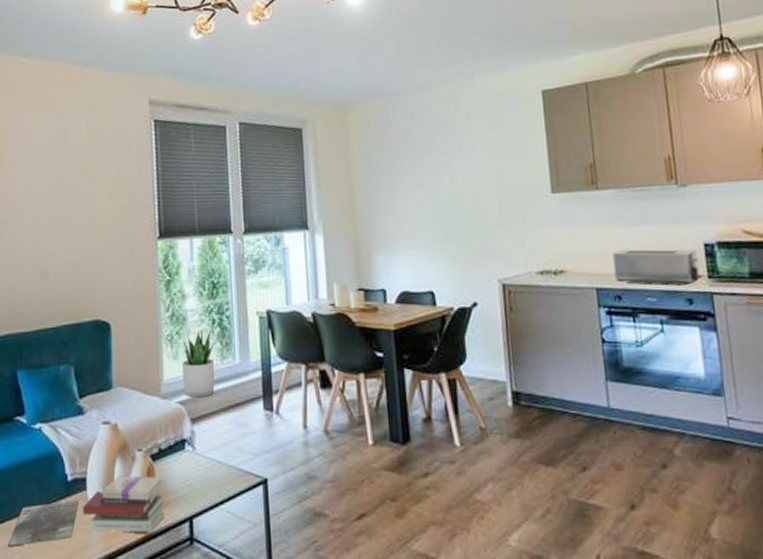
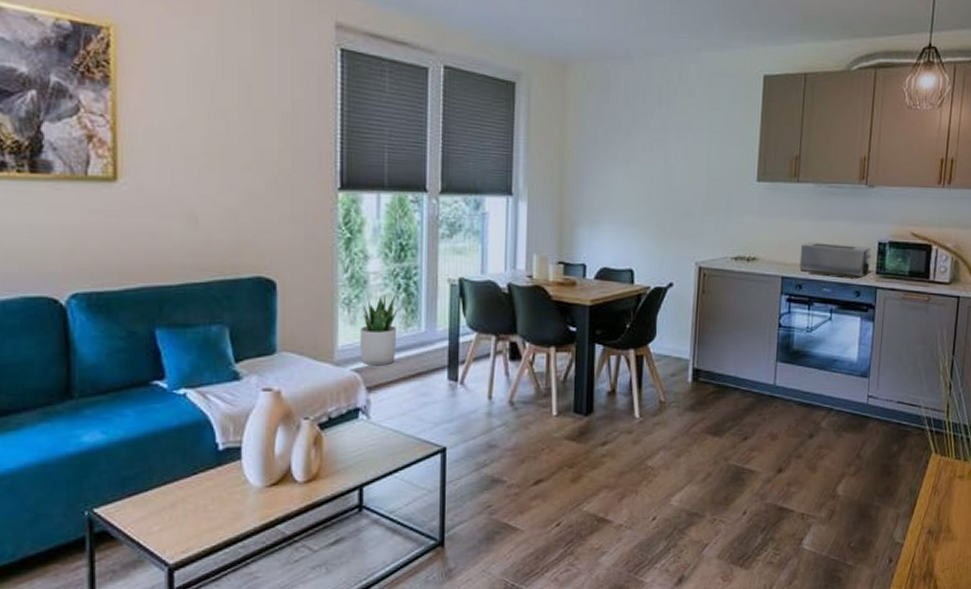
magazine: present [7,499,79,546] -> none [142,469,232,519]
books: present [82,475,164,535] -> none [235,444,331,503]

